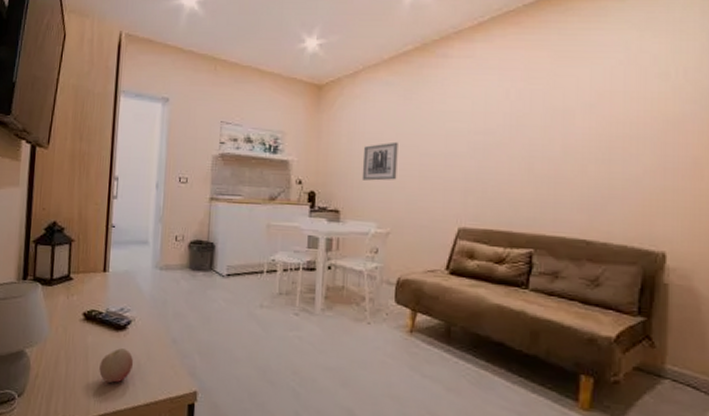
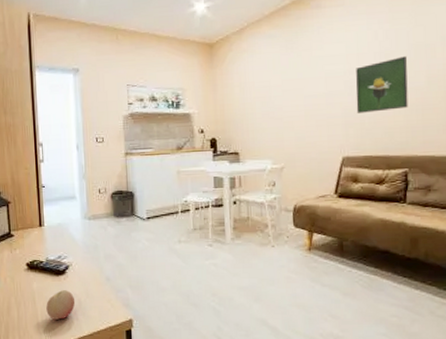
wall art: present [361,141,398,181] -> none [254,87,286,124]
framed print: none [479,120,540,181] -> present [356,56,408,113]

